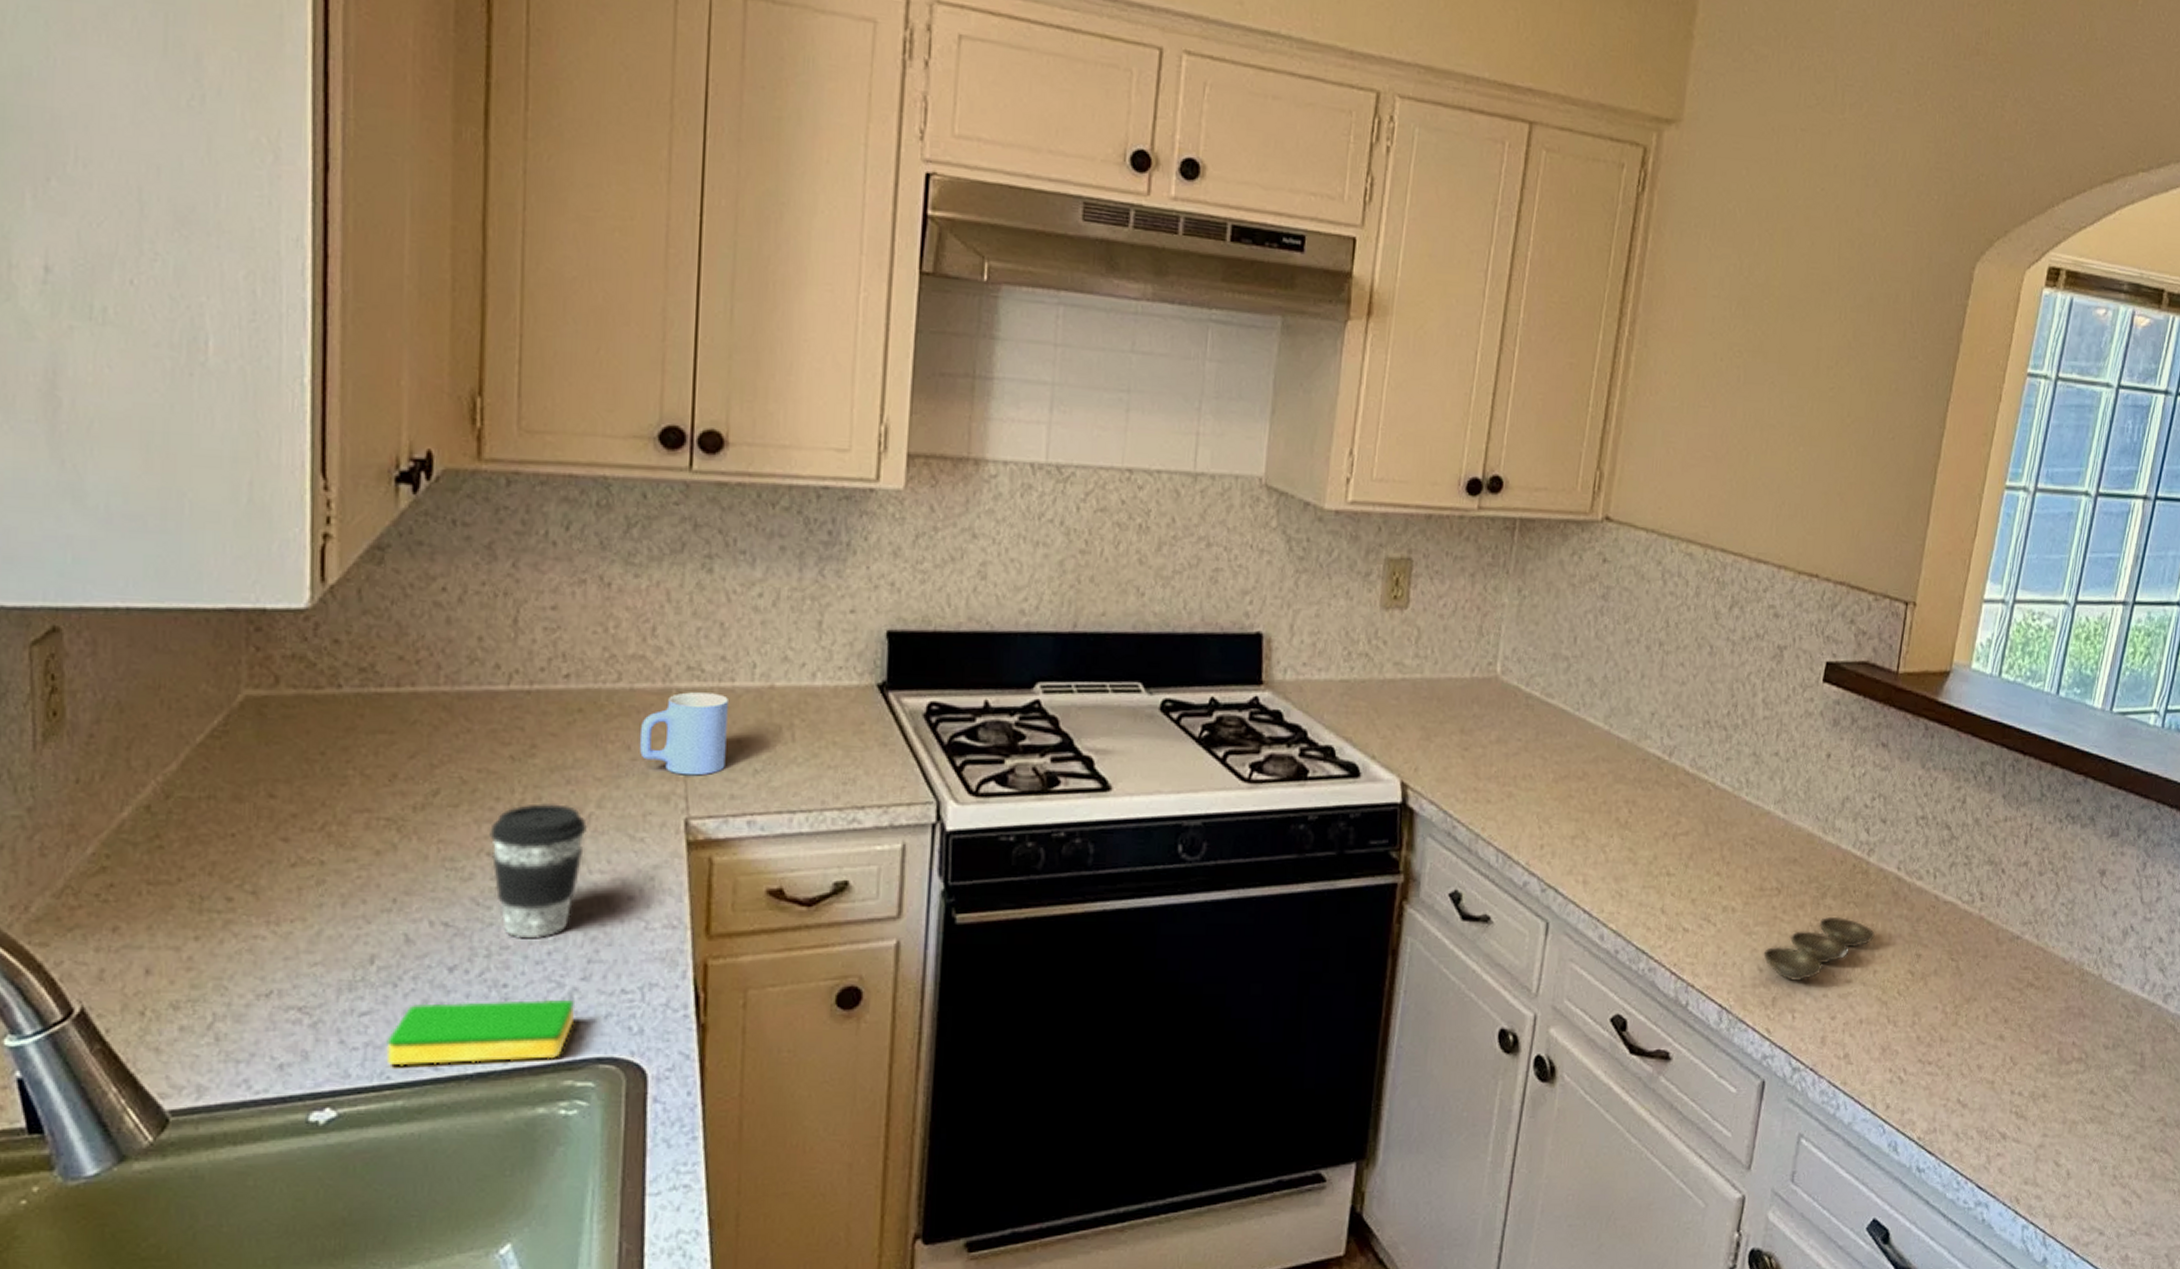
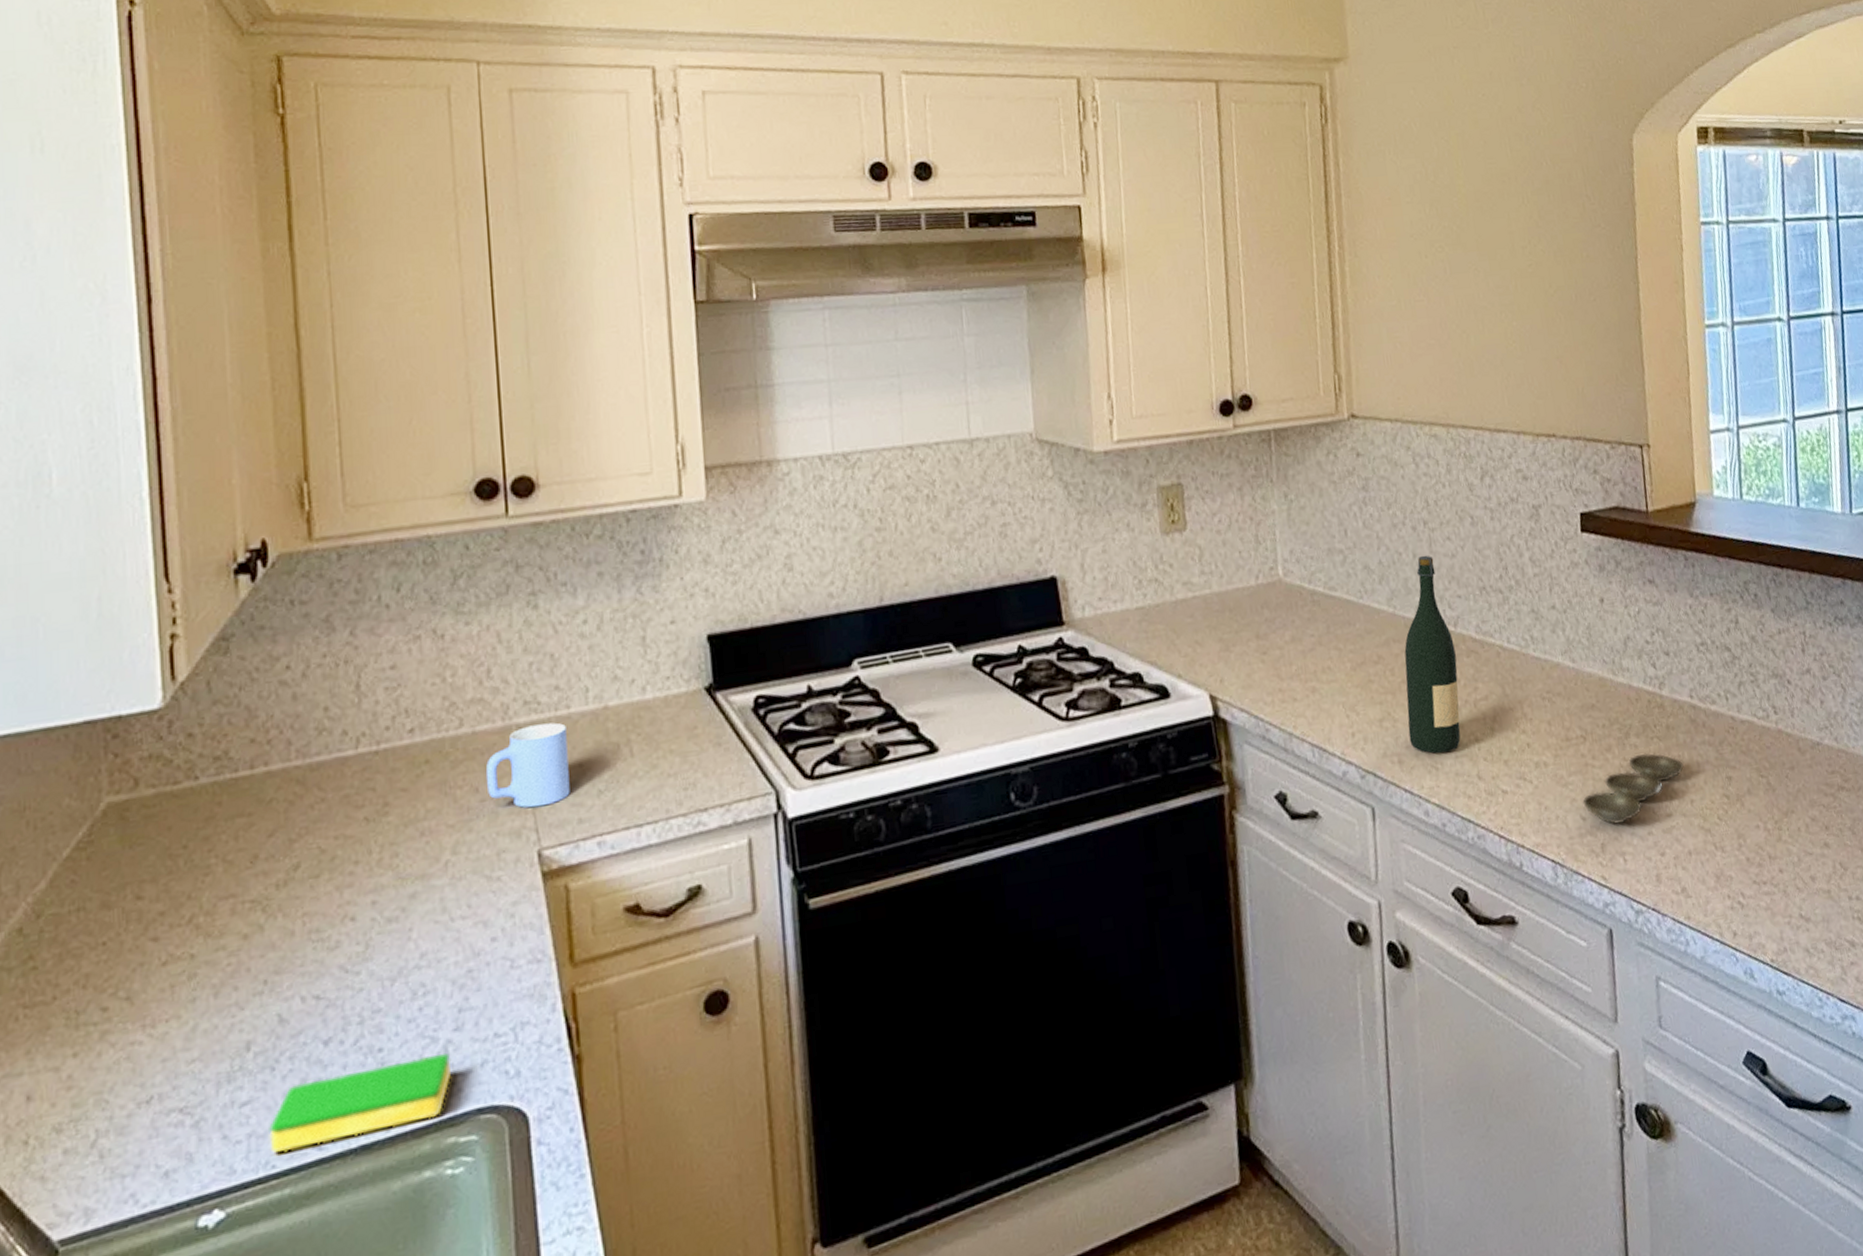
coffee cup: present [489,803,587,939] -> none [351,856,445,1000]
wine bottle: none [1599,677,1665,881] -> present [1404,555,1461,754]

